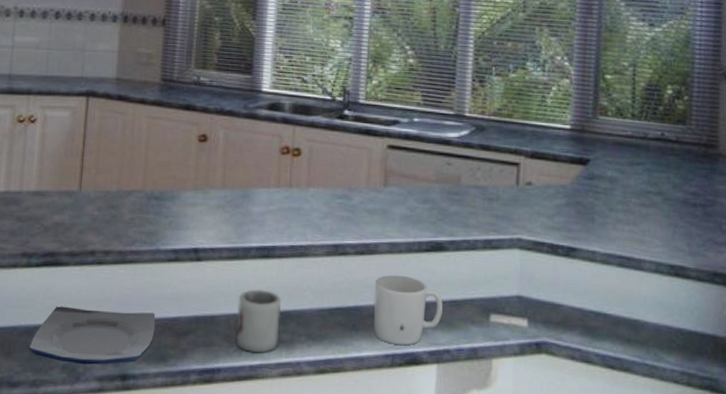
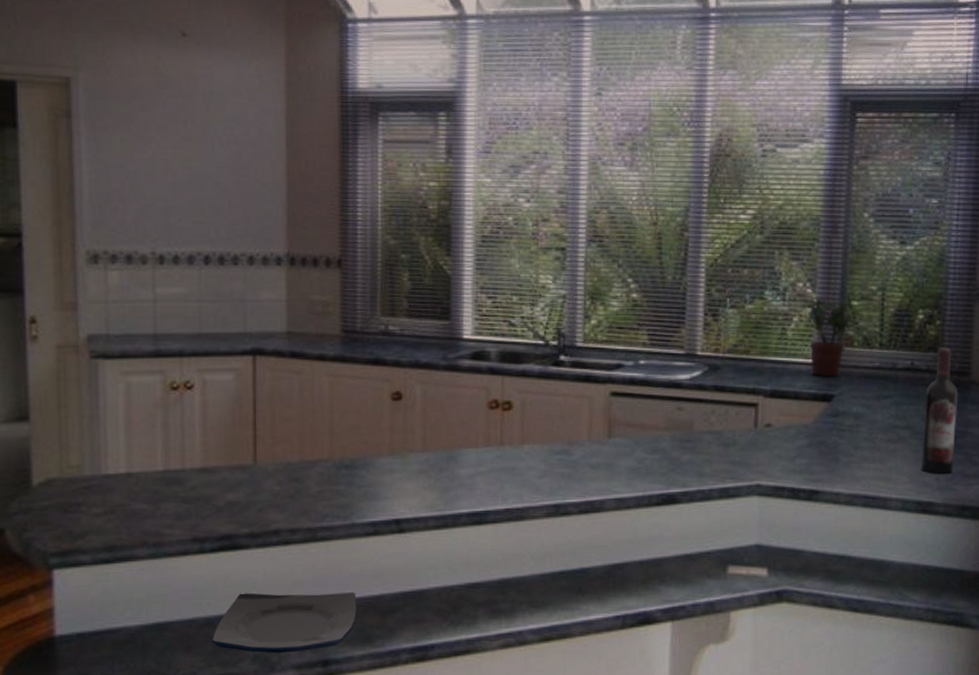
cup: present [235,289,282,353] -> none [448,558,499,626]
mug: present [373,275,443,345] -> none [601,532,677,605]
potted plant: none [564,68,609,143] -> present [806,296,855,377]
wine bottle: none [673,121,706,240] -> present [922,347,957,474]

